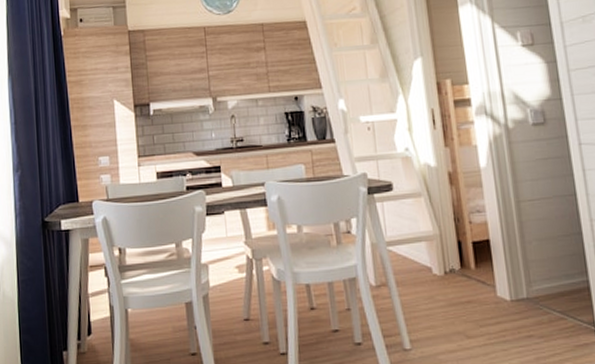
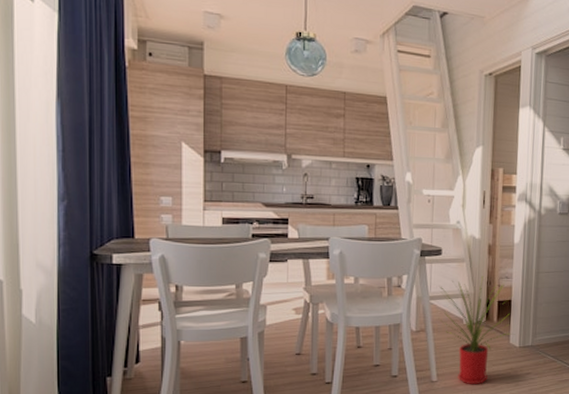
house plant: none [397,212,503,354] -> present [438,276,515,385]

